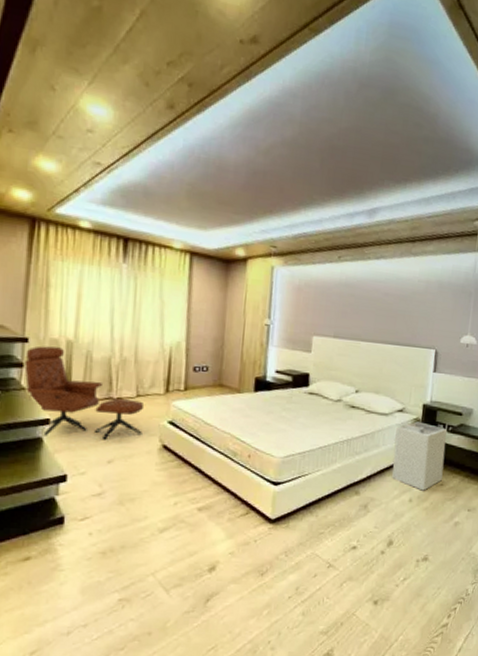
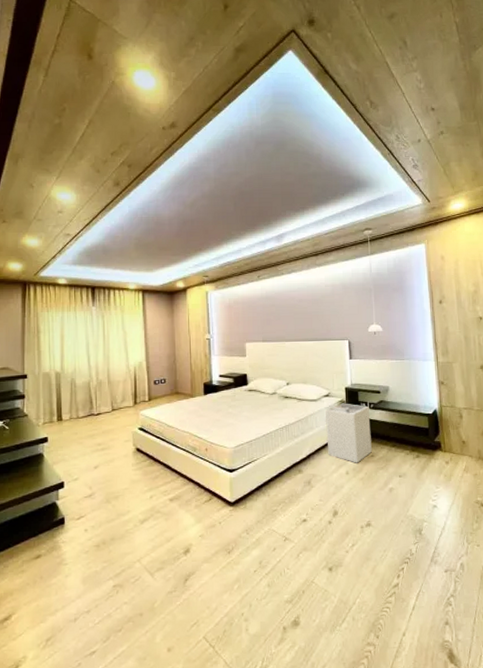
lounge chair: present [23,345,144,440] -> none [26,379,119,452]

